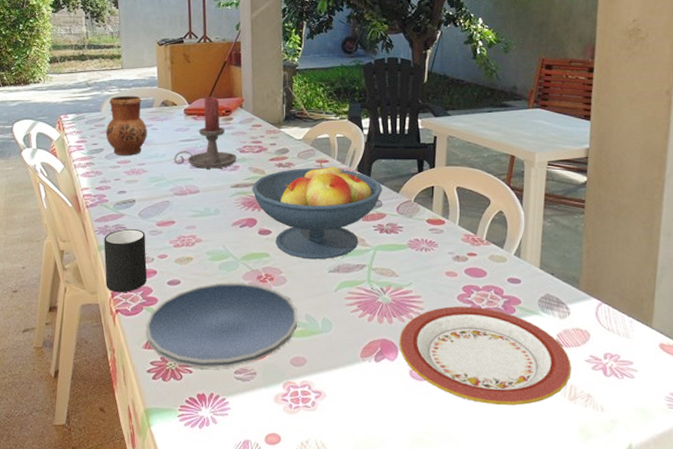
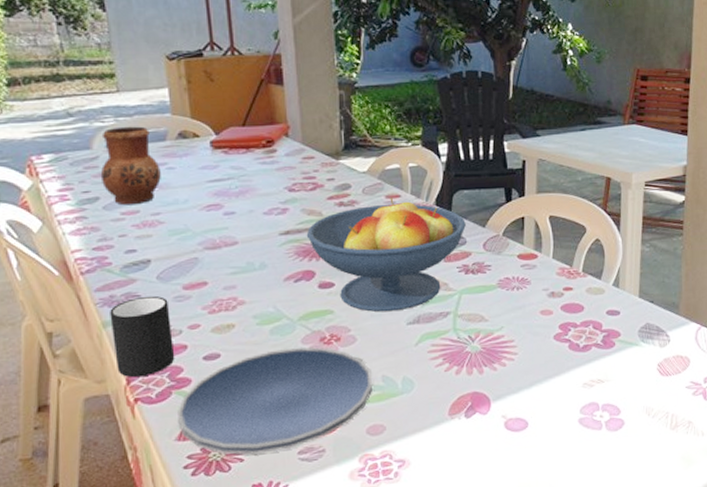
candle holder: present [174,96,238,169] -> none [200,123,286,215]
plate: present [399,306,571,406] -> none [492,345,673,446]

